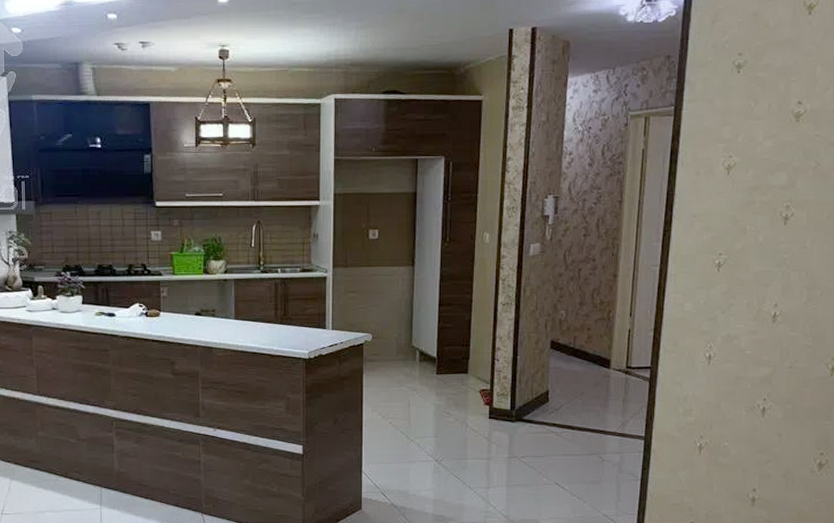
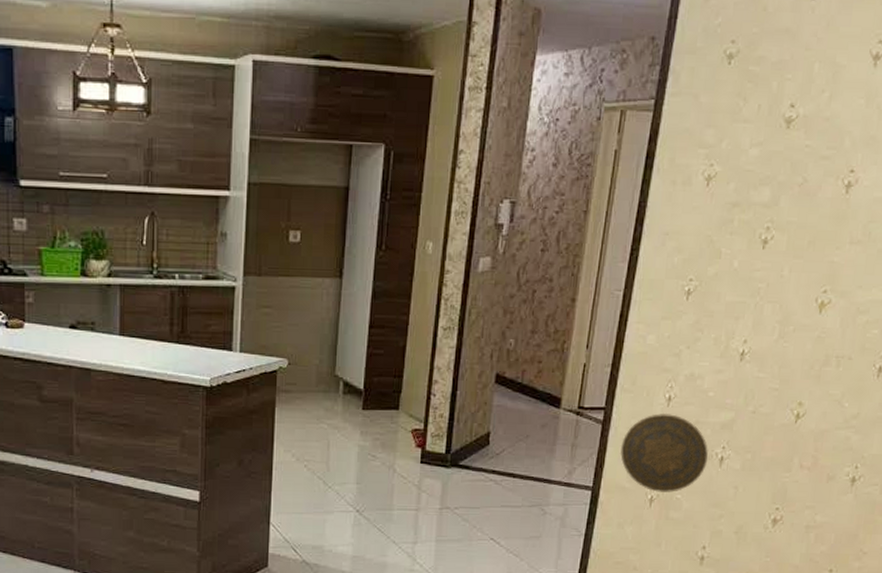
decorative plate: none [667,370,750,441] -> present [619,412,708,493]

